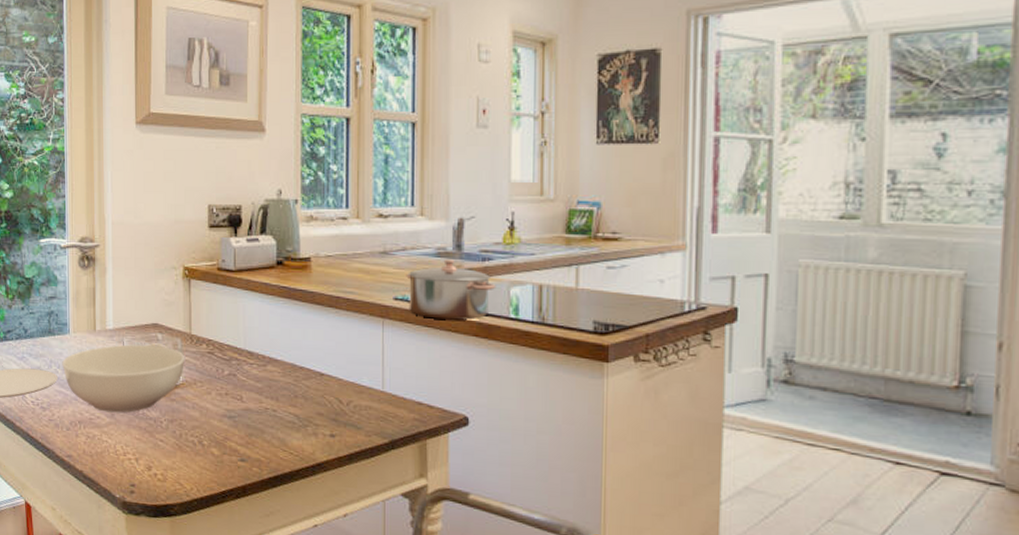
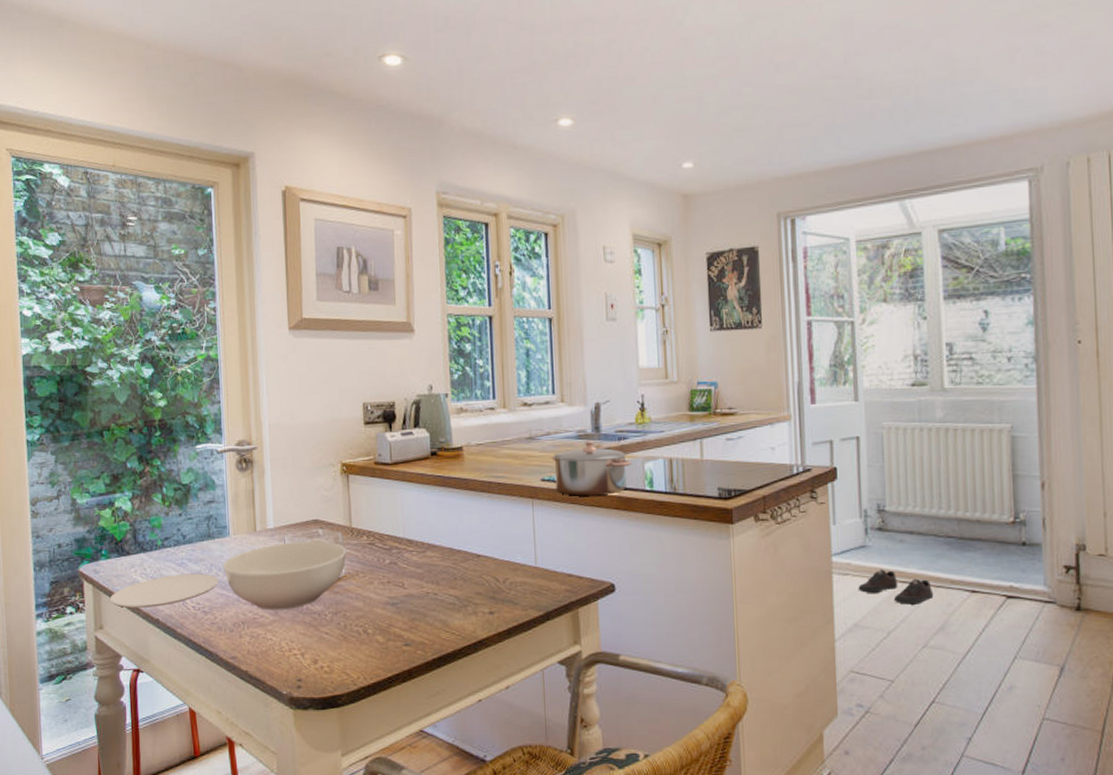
shoe: none [753,427,847,472] -> present [858,569,934,605]

